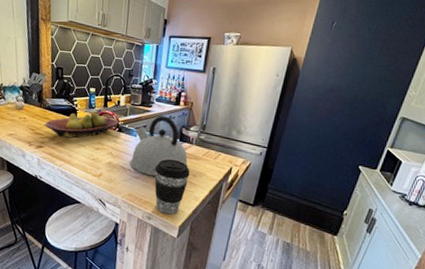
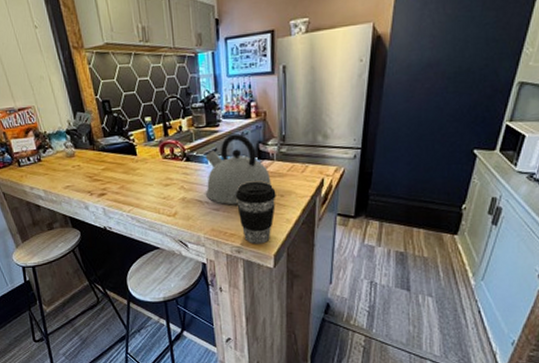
fruit bowl: present [45,111,118,139] -> none [102,144,185,181]

